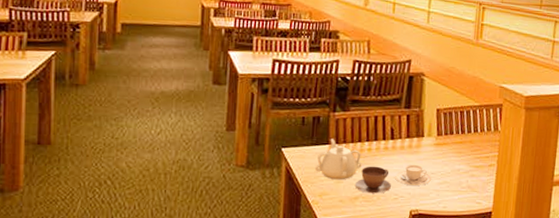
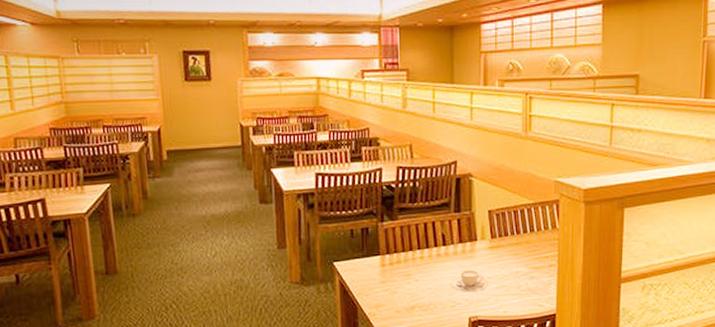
teapot: present [315,139,362,179] -> none [369,249,415,290]
teacup: present [354,166,392,193] -> none [410,274,448,302]

